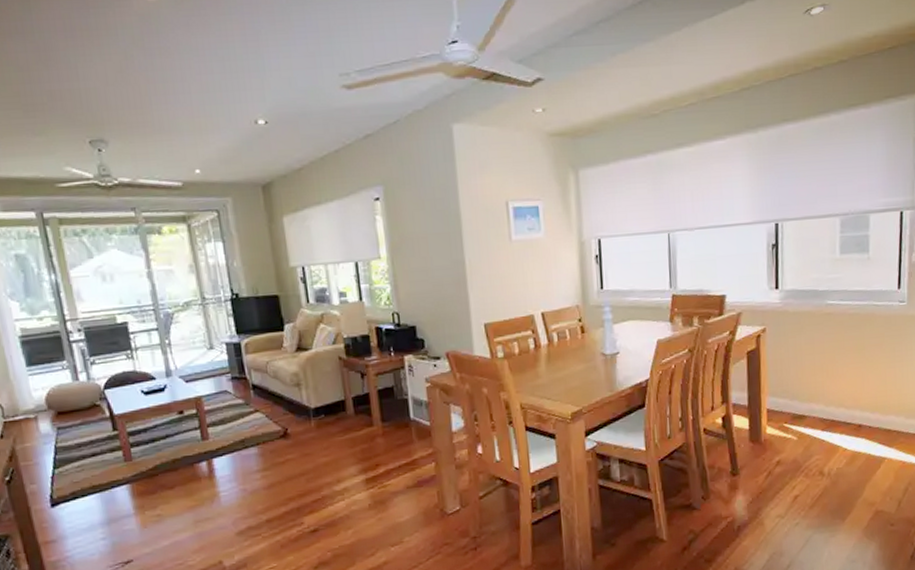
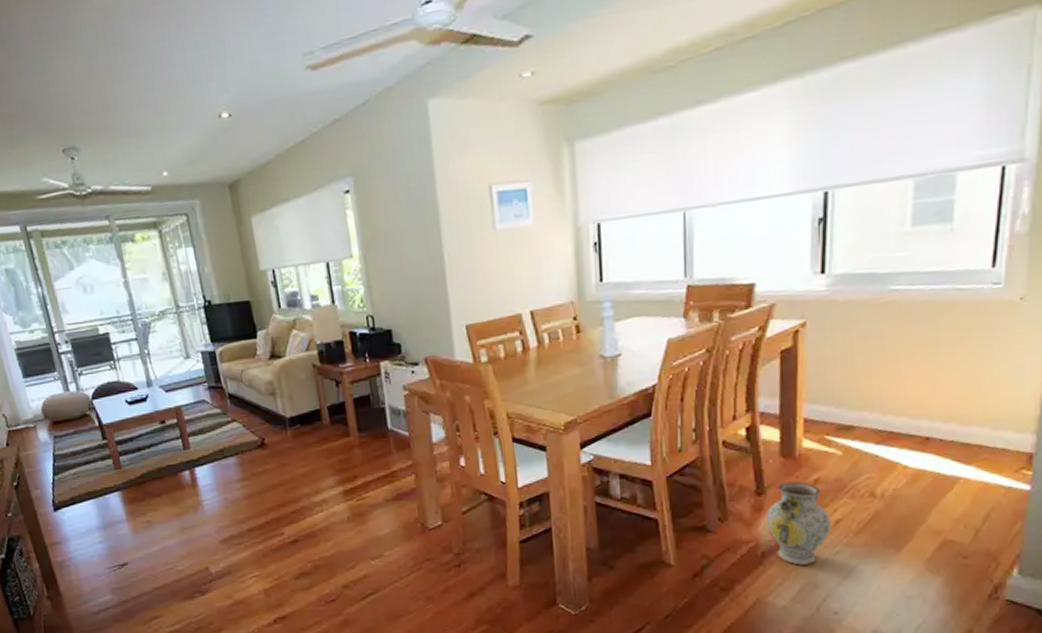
ceramic jug: none [740,463,791,537] -> present [766,481,831,565]

